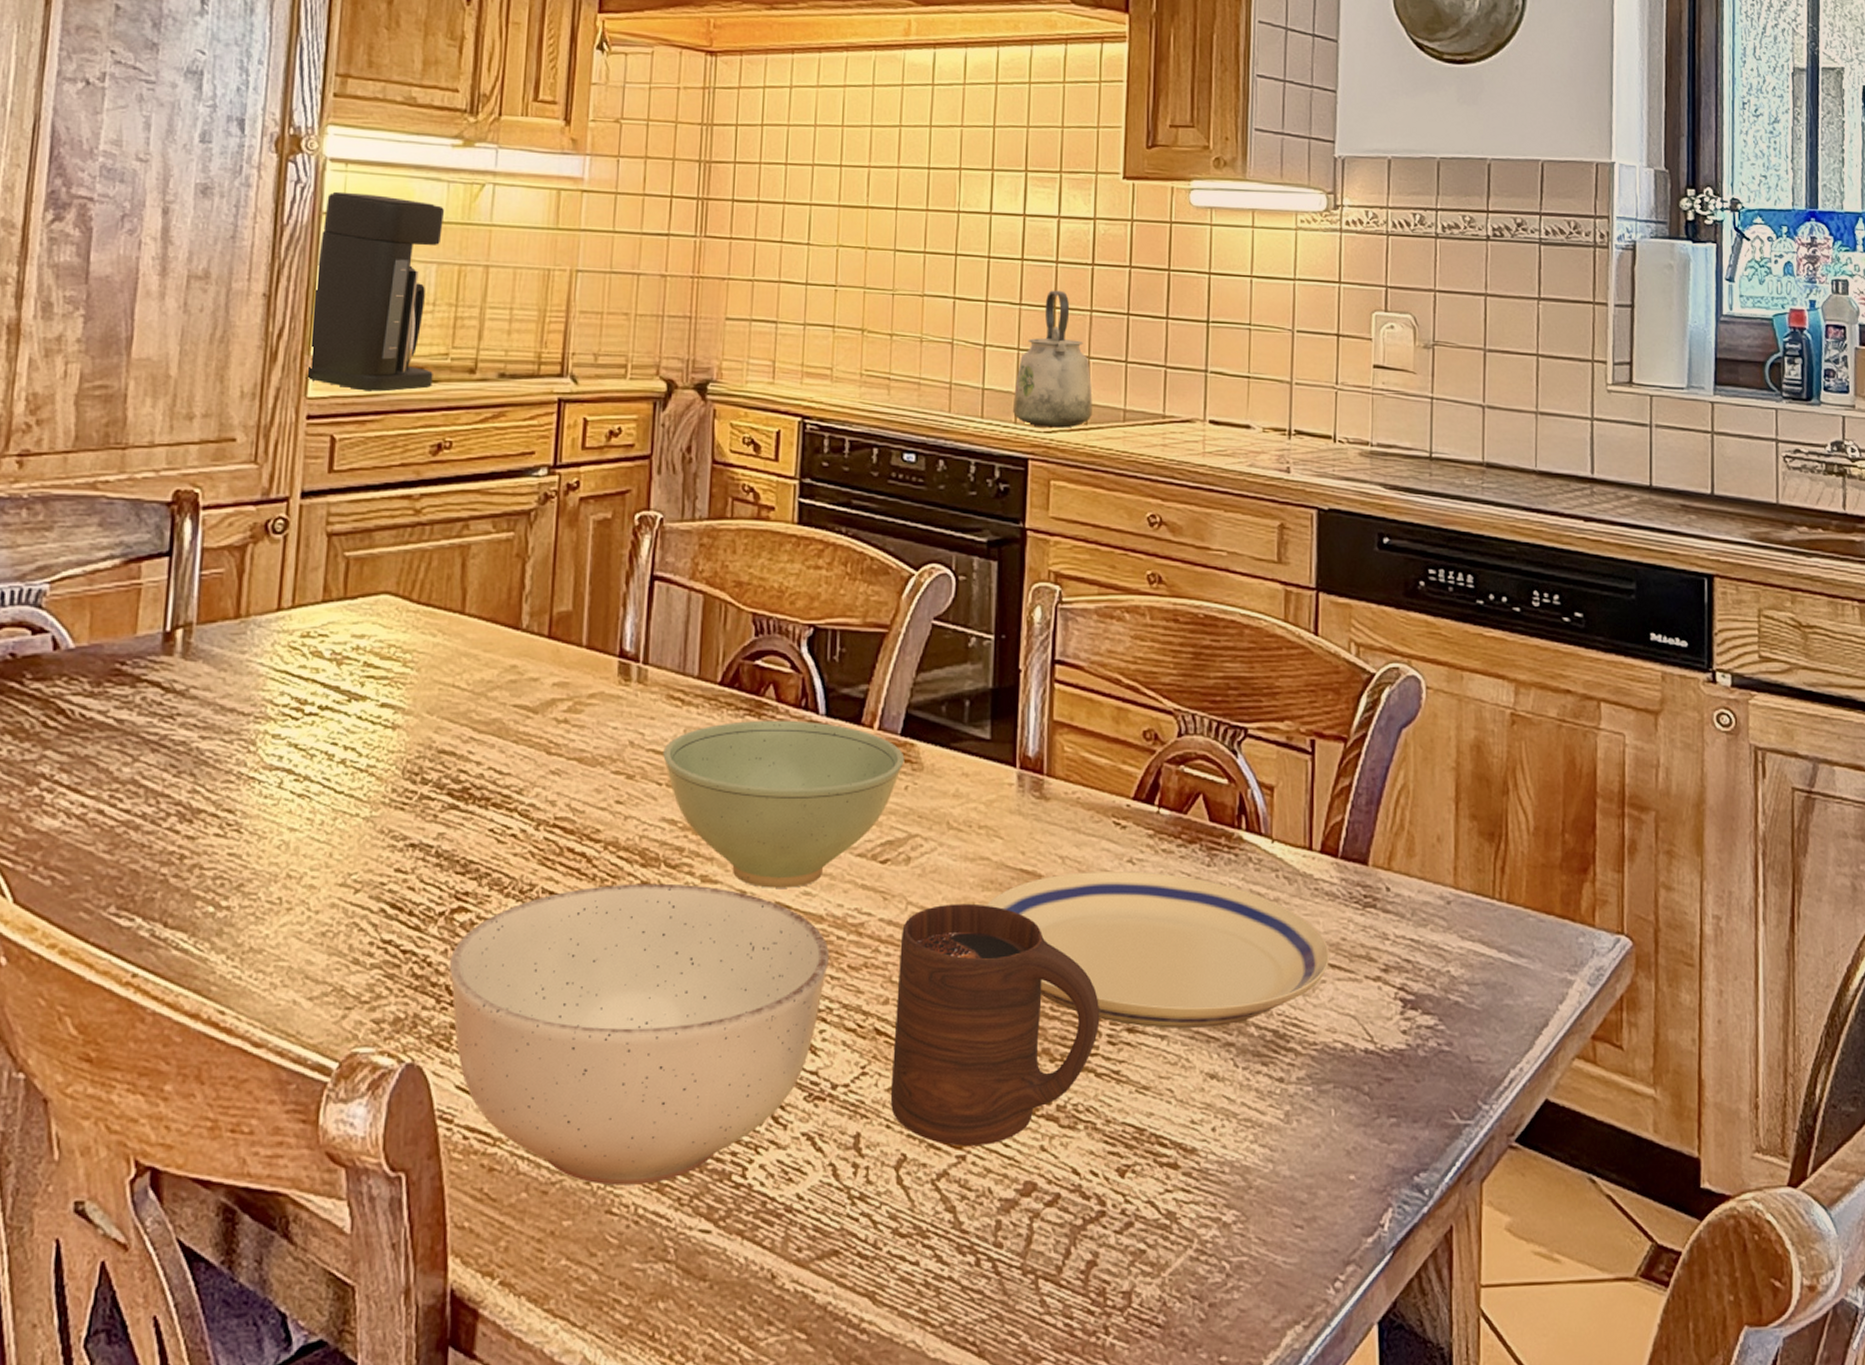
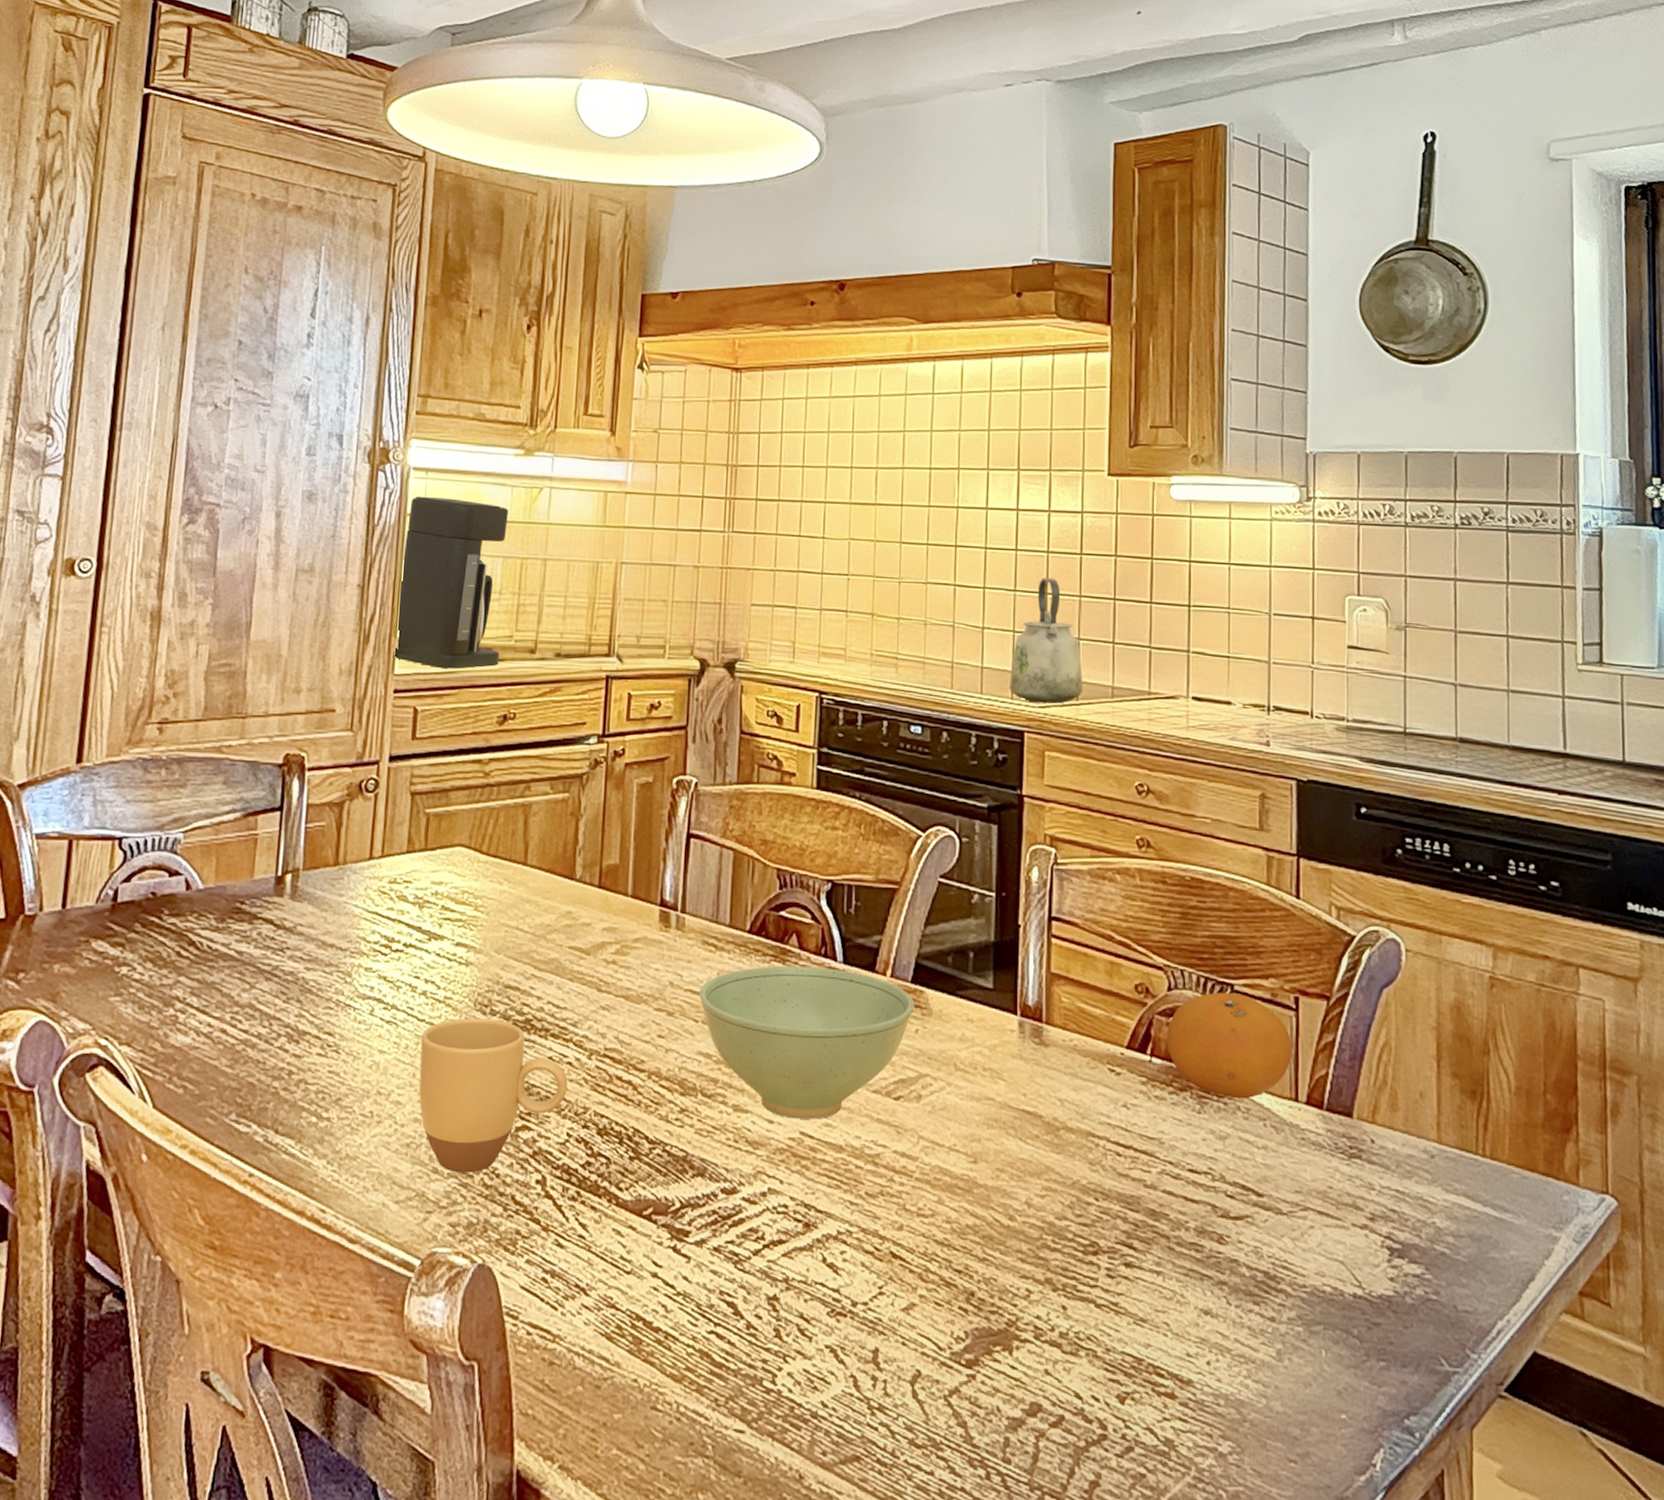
mug: none [336,789,512,963] -> present [418,1018,568,1173]
bowl: present [449,883,830,1186] -> none [514,1110,849,1385]
cup: present [890,903,1100,1147] -> none [905,1139,1099,1367]
plate: present [985,871,1330,1029] -> none [991,1114,1318,1266]
fruit: none [1176,736,1307,849] -> present [1167,992,1292,1099]

